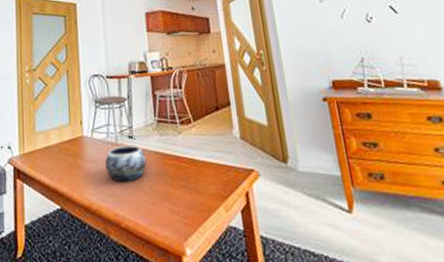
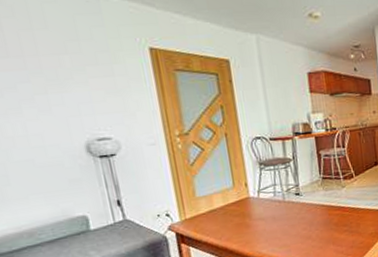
decorative bowl: present [105,144,146,182] -> none [274,201,313,234]

